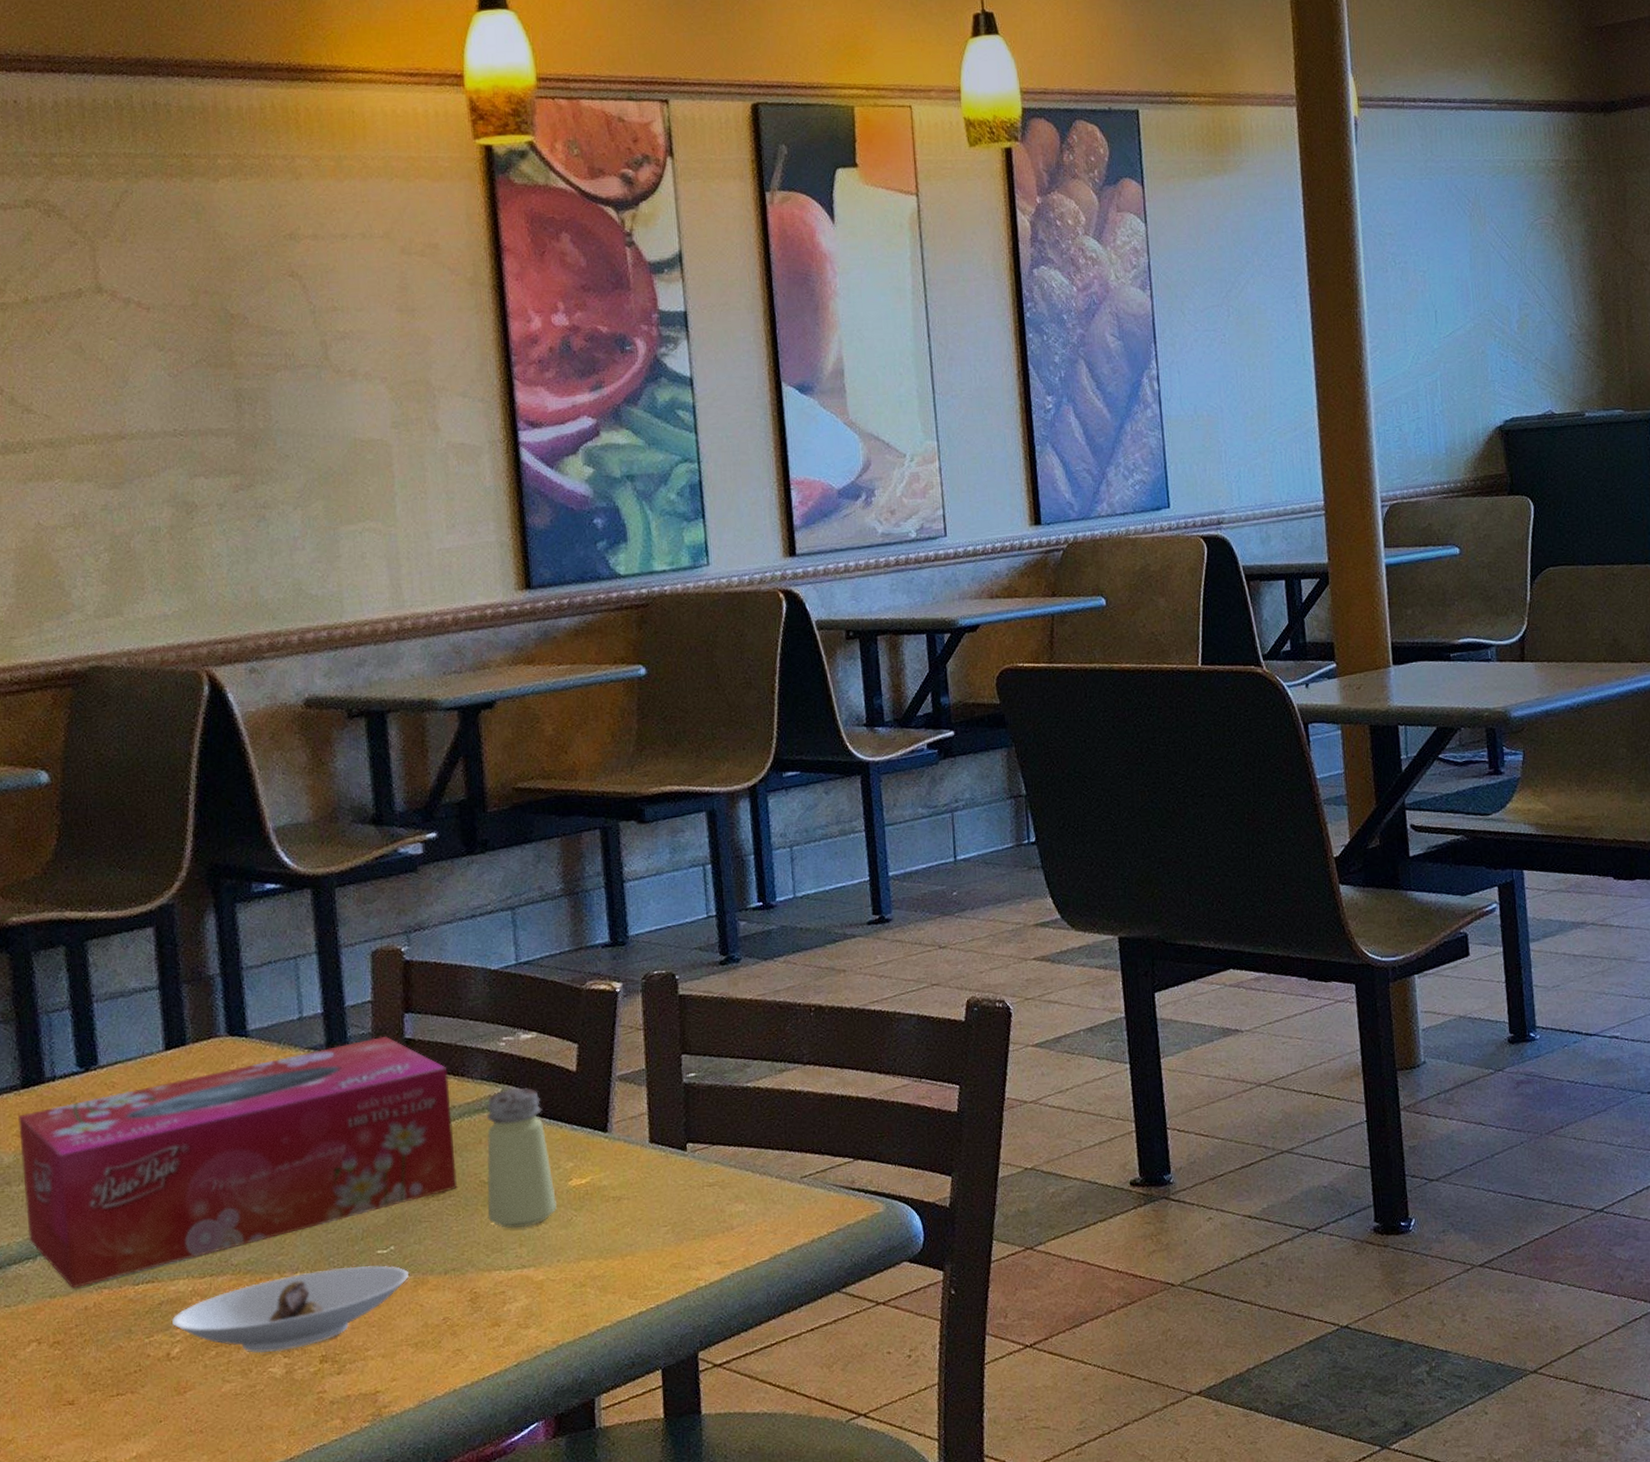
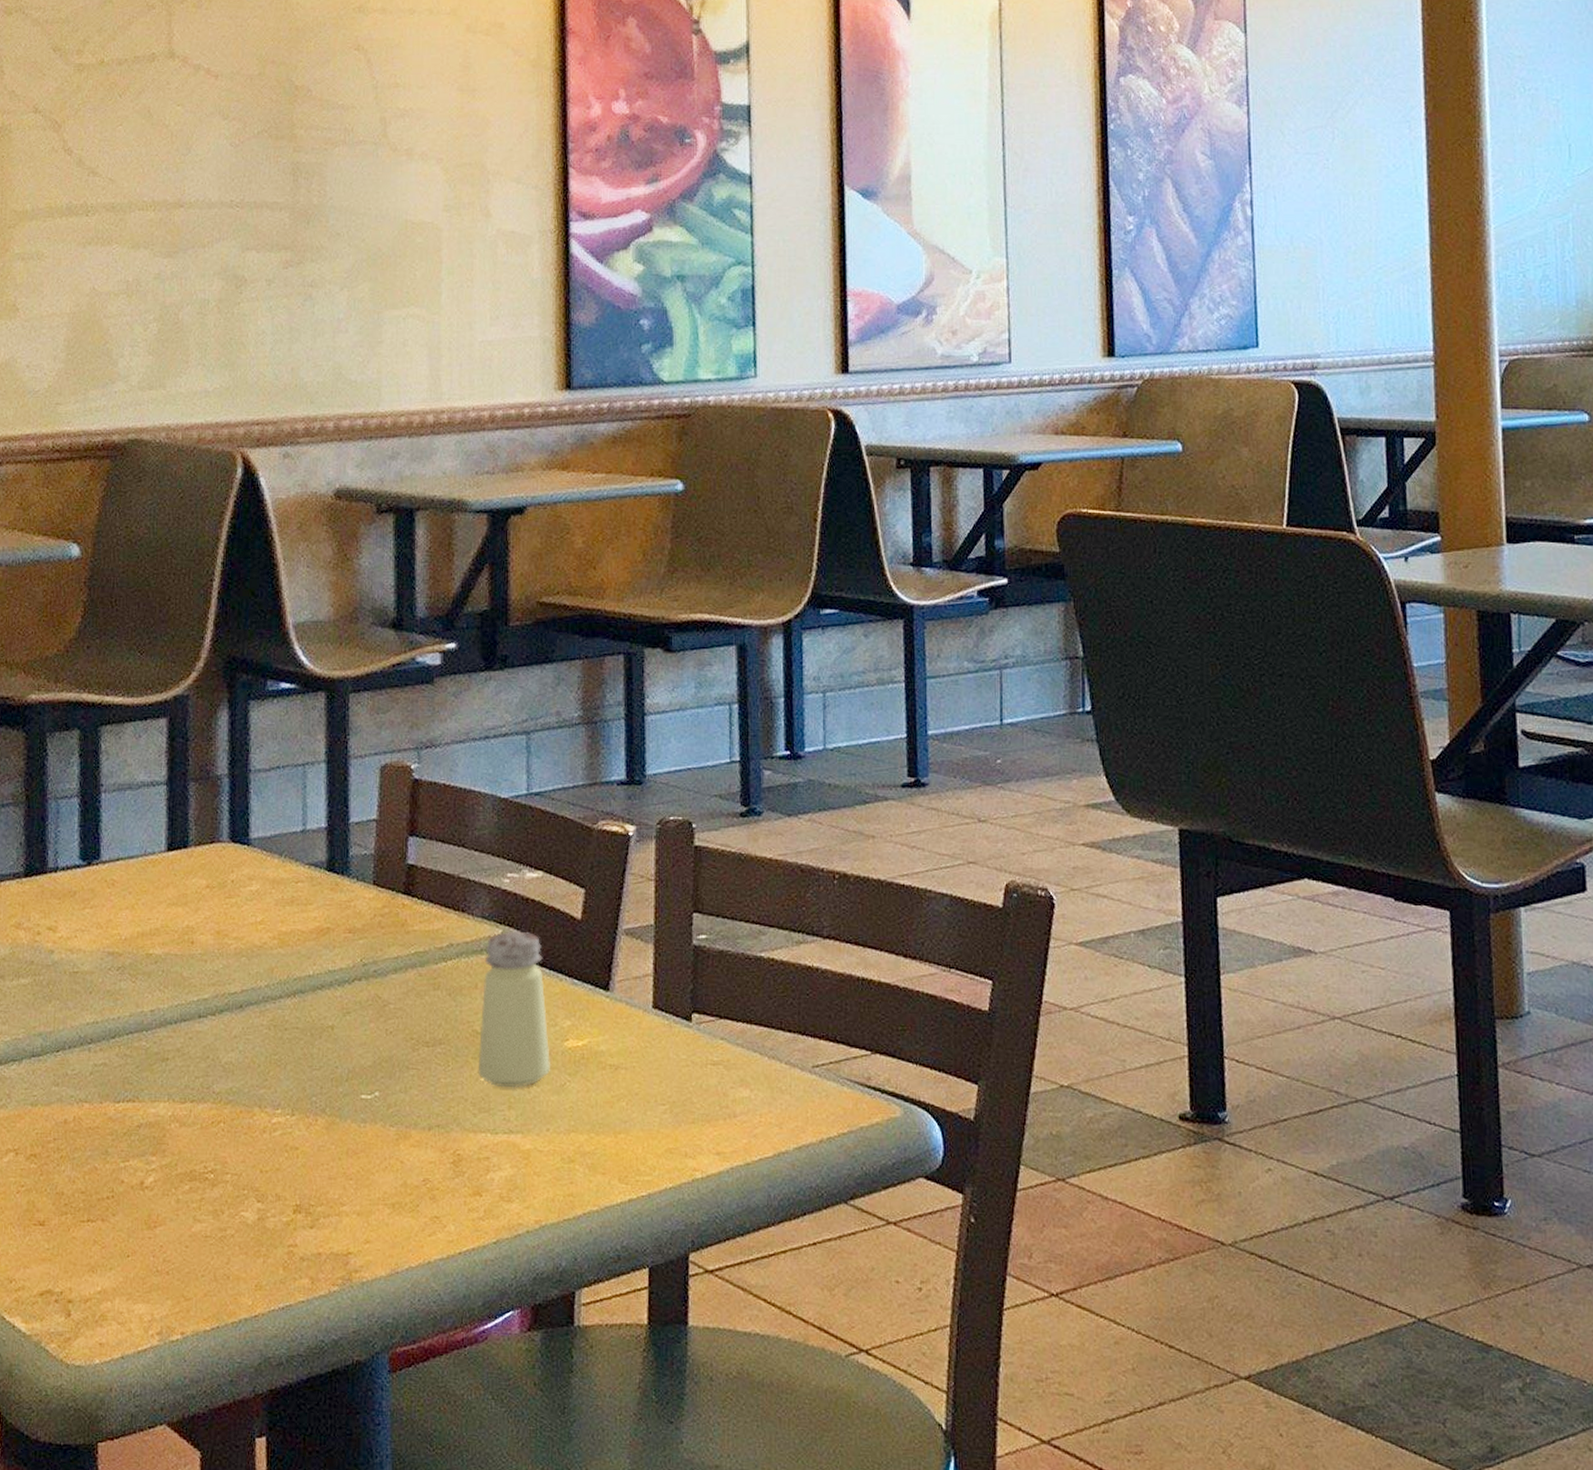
tissue box: present [18,1036,458,1289] -> none [16,858,450,1099]
saucer: present [172,1265,409,1354] -> none [149,1109,391,1195]

